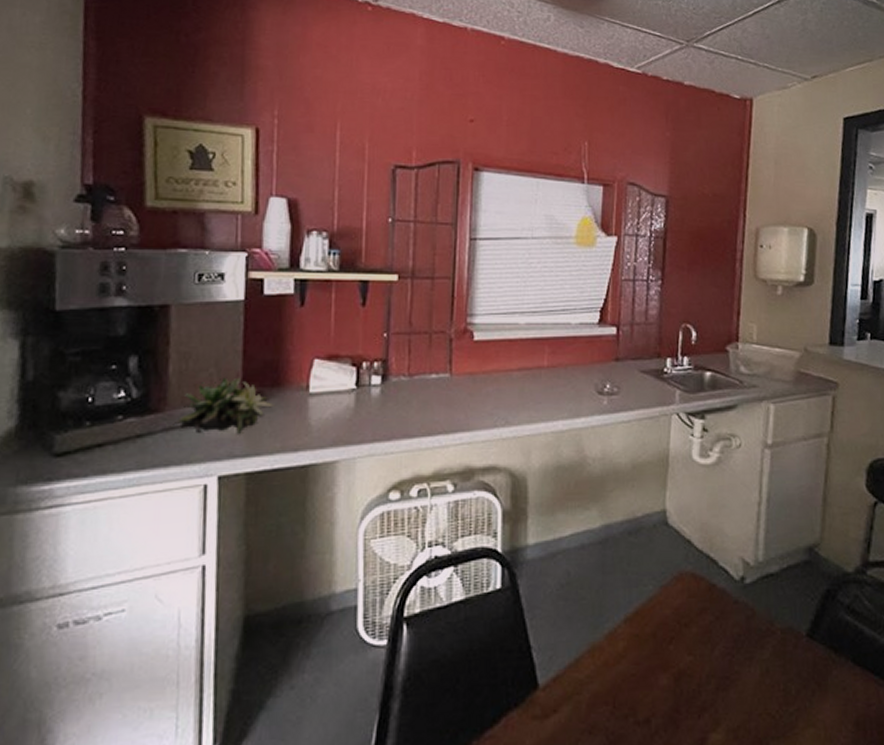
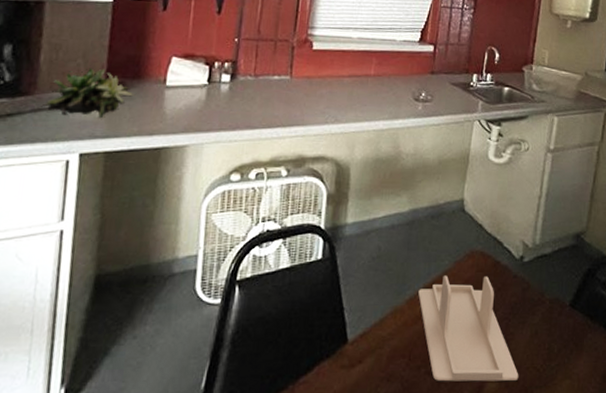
napkin holder: none [619,603,750,734] -> present [418,275,519,382]

